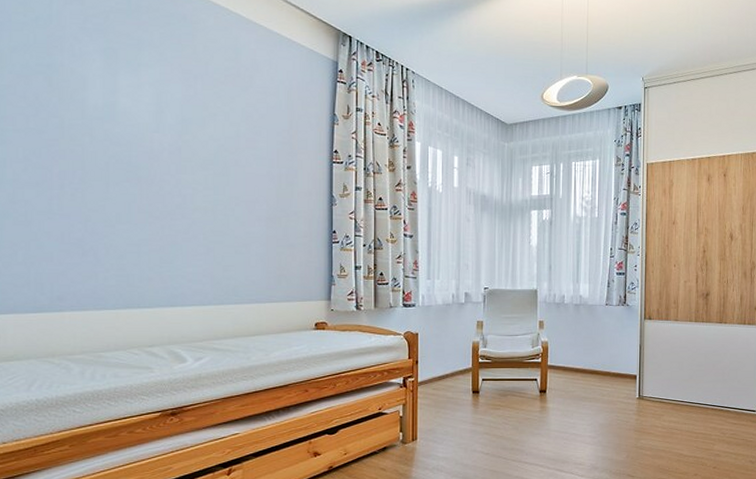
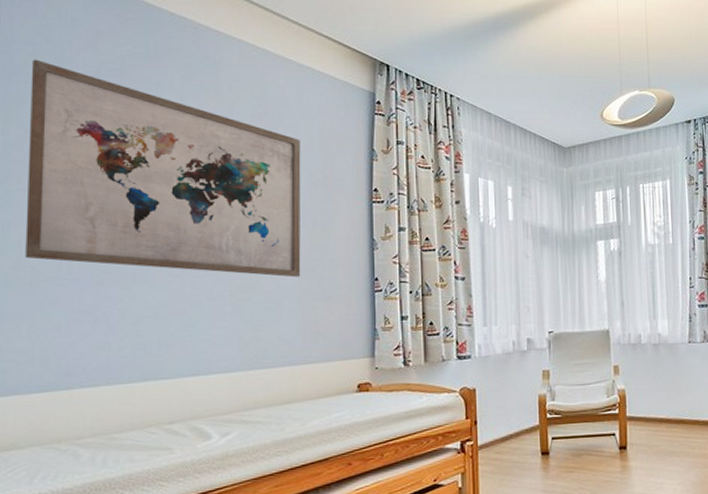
wall art: none [20,8,269,226] -> present [25,59,301,278]

